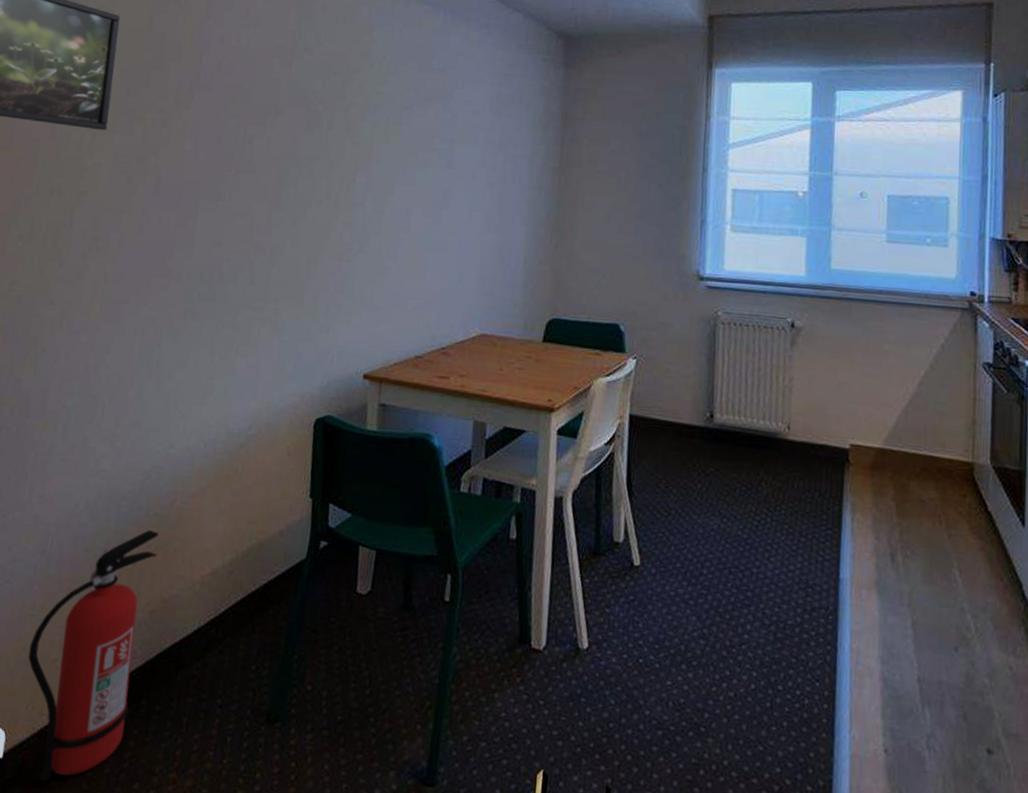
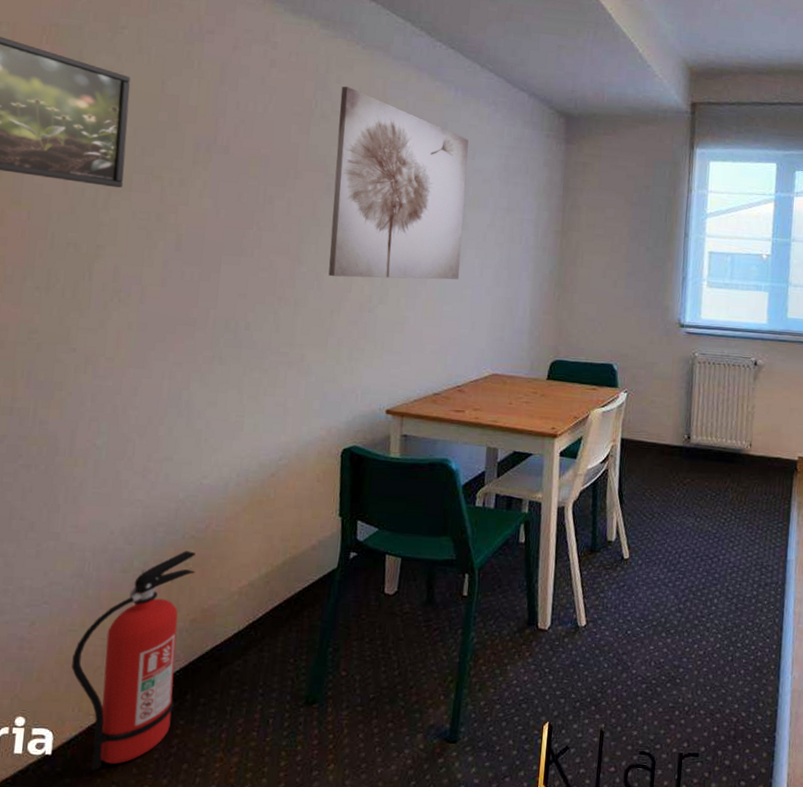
wall art: none [307,14,458,225] -> present [328,86,469,280]

